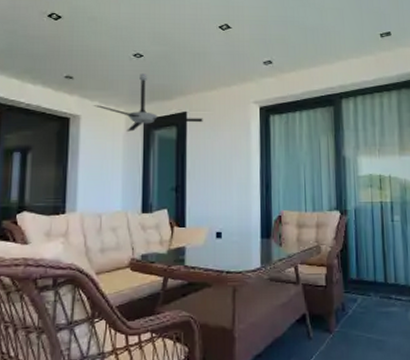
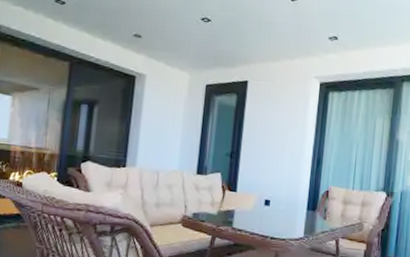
ceiling fan: present [93,73,203,132] -> none [159,38,263,95]

